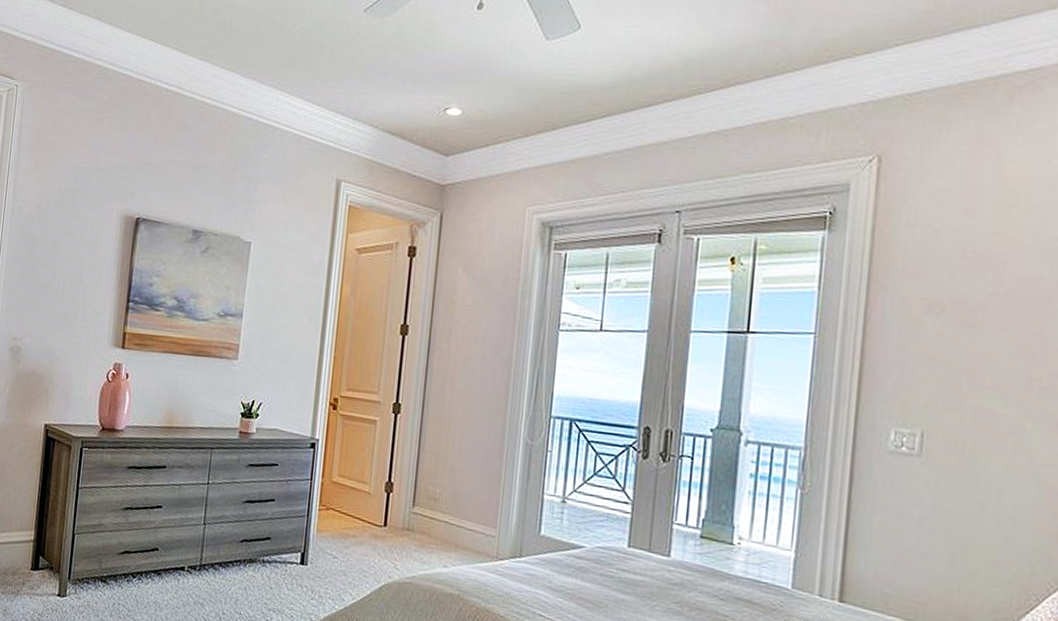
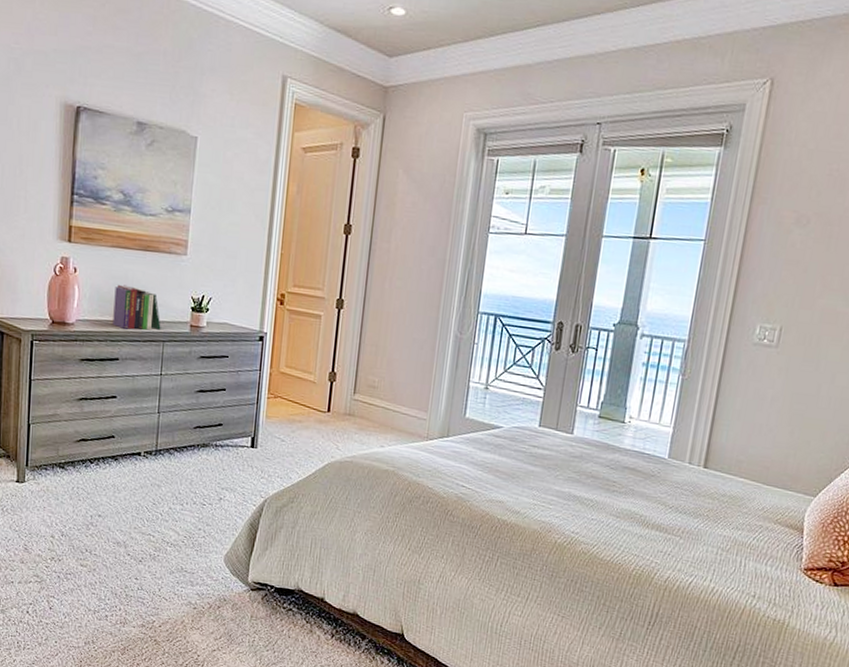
books: none [161,390,210,437] -> present [113,284,161,331]

